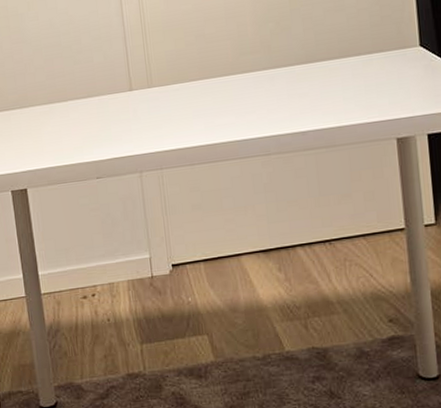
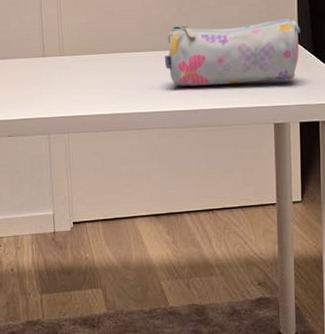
pencil case: none [265,19,422,108] -> present [165,18,301,87]

